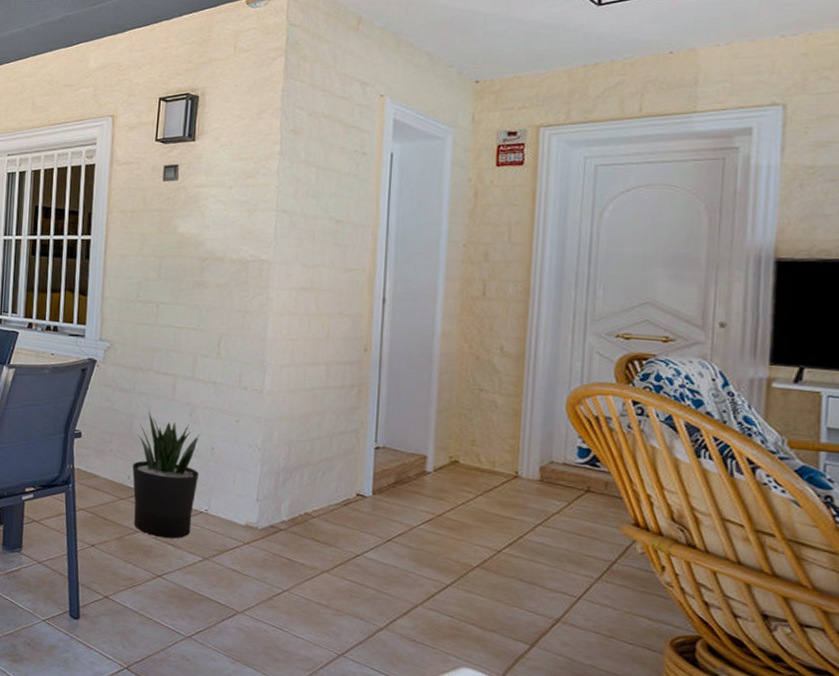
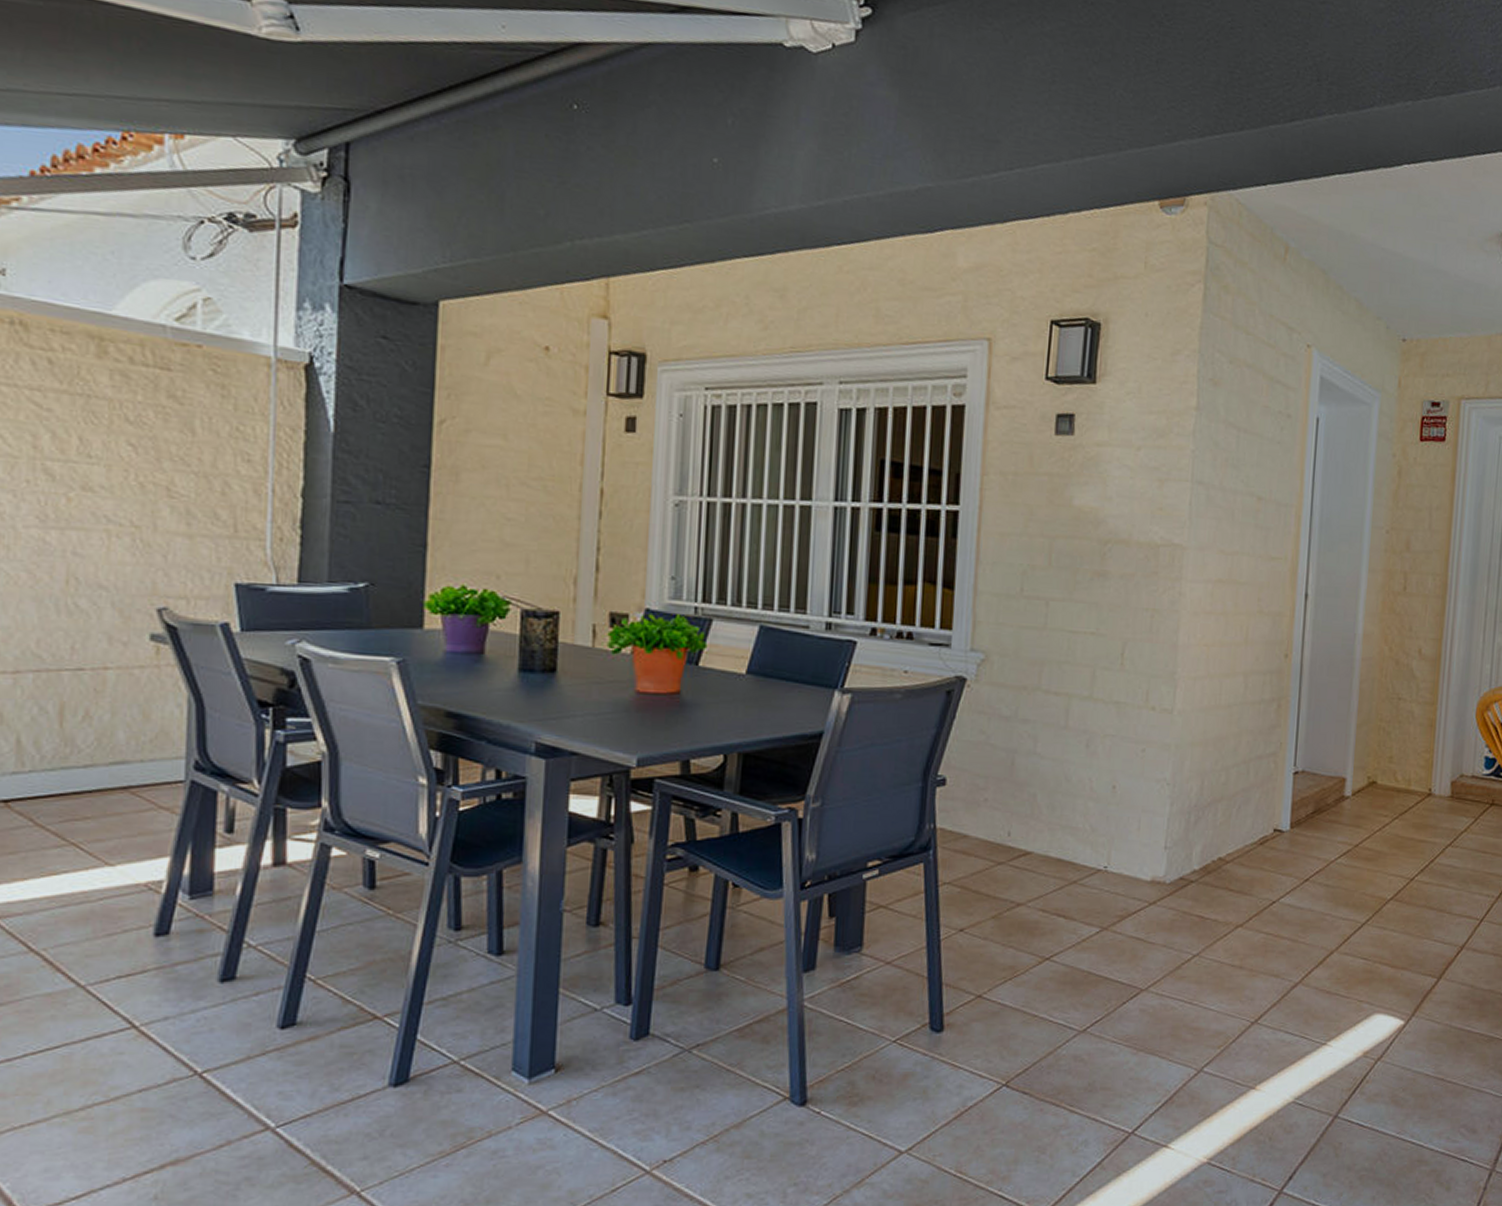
planter: present [132,411,201,539] -> none [1013,744,1100,908]

